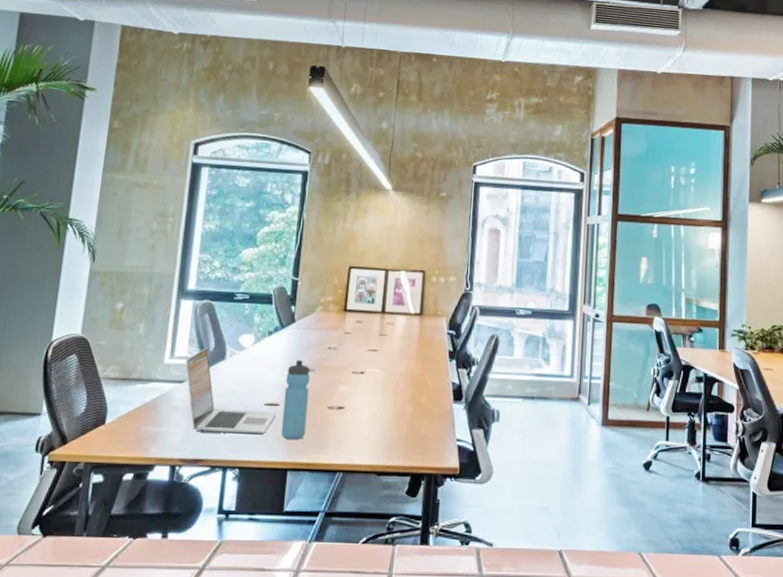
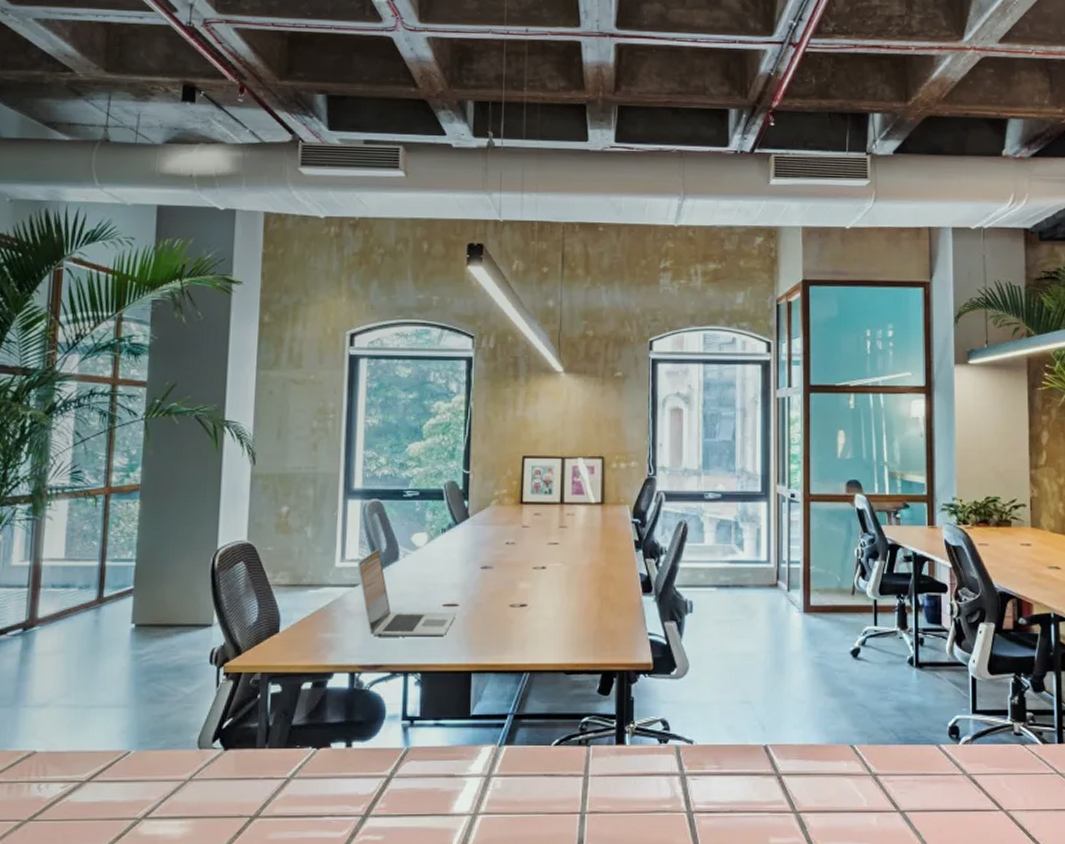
water bottle: present [281,360,311,440] -> none [462,558,489,641]

